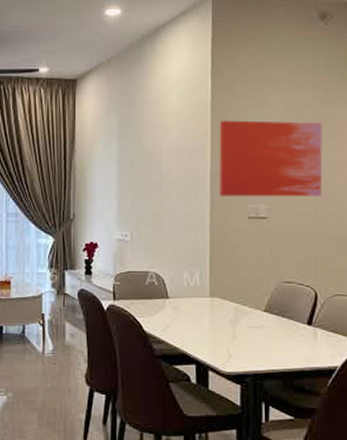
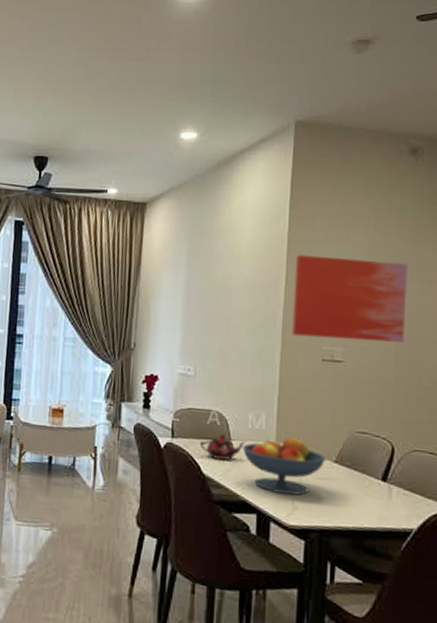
teapot: none [139,293,182,317] -> present [199,434,246,460]
fruit bowl: none [179,290,256,344] -> present [242,437,325,495]

